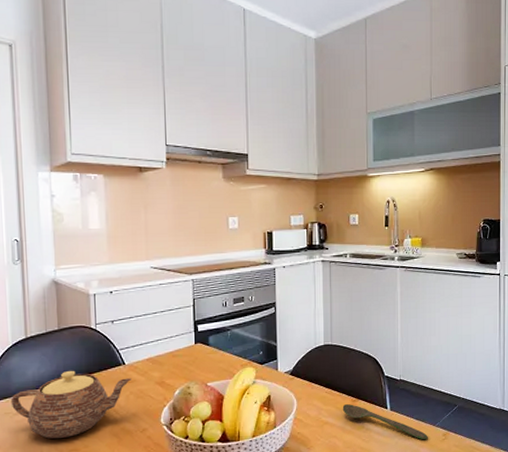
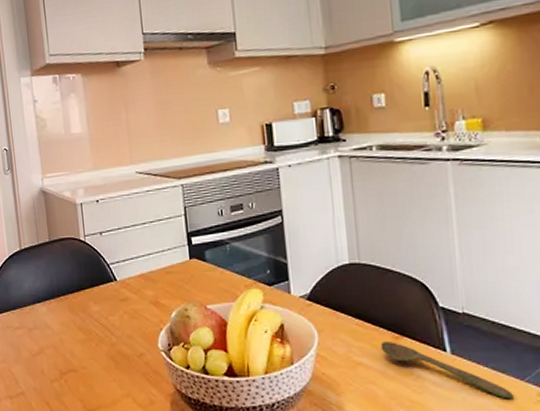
teapot: present [10,370,132,439] -> none [11,285,125,358]

